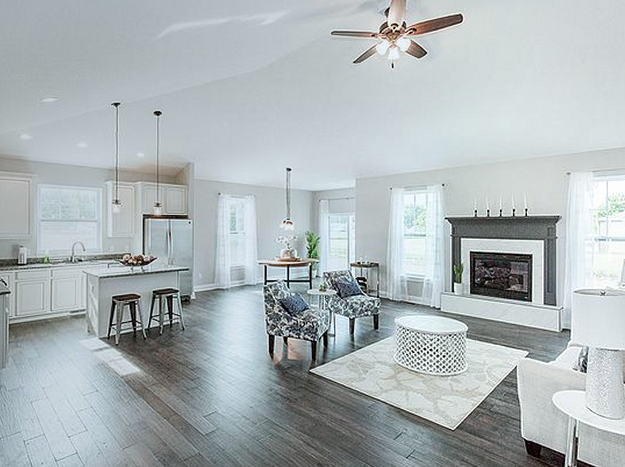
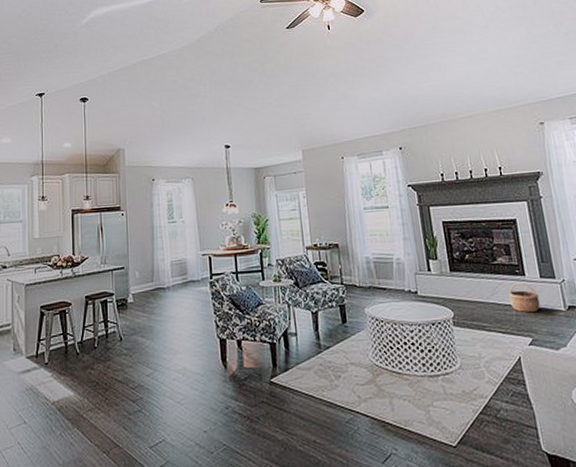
wicker basket: none [516,306,540,332] -> present [508,282,541,313]

